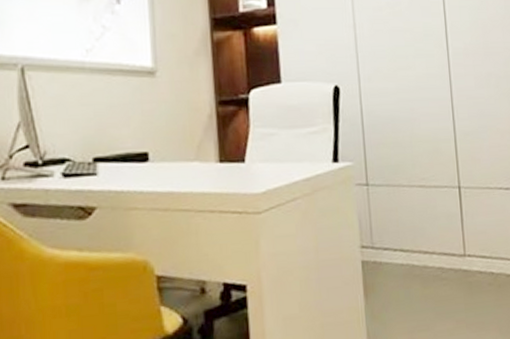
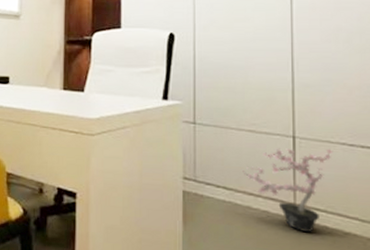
potted plant: none [417,194,493,282] -> present [243,148,334,233]

